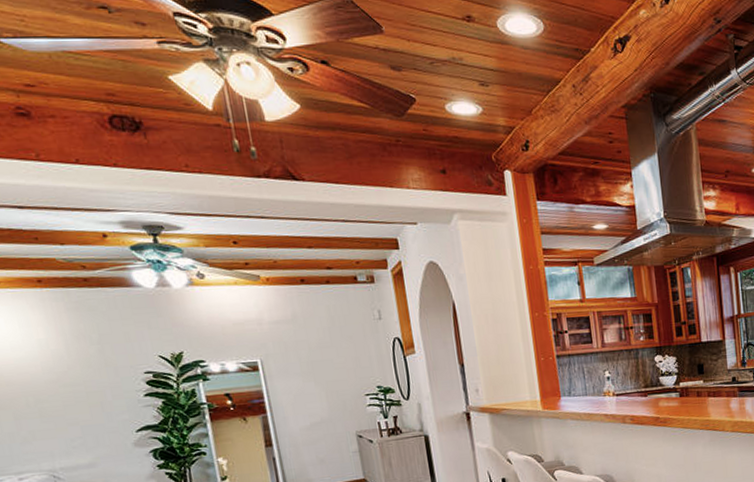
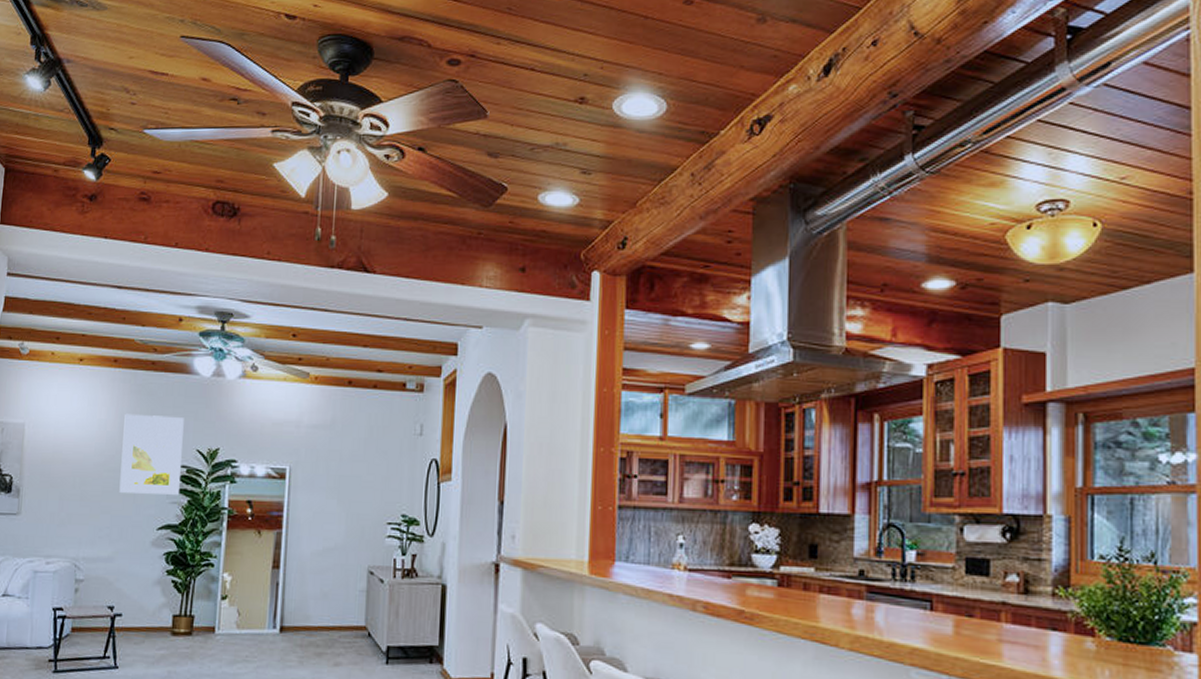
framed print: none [67,328,151,404] -> present [119,413,184,495]

